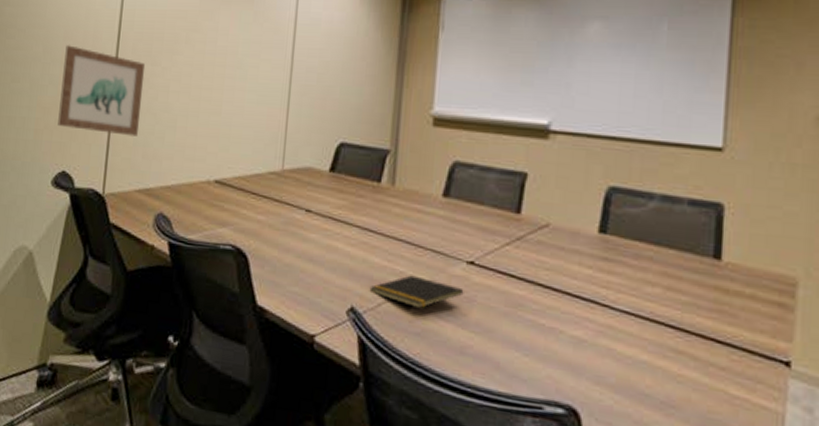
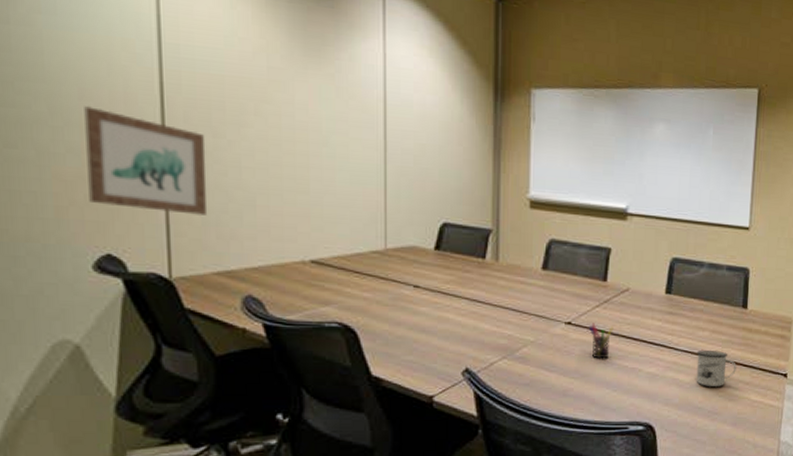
notepad: present [369,275,464,309] -> none [482,337,564,364]
pen holder: none [496,264,528,312] -> present [589,323,614,359]
mug: none [641,313,705,368] -> present [696,350,737,386]

